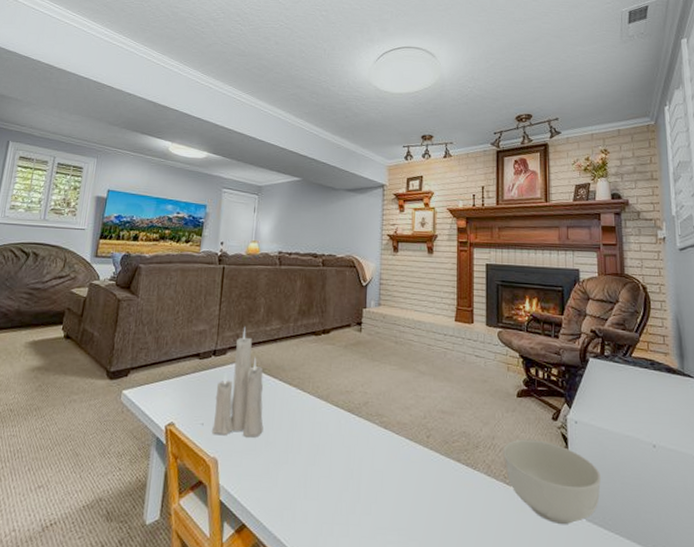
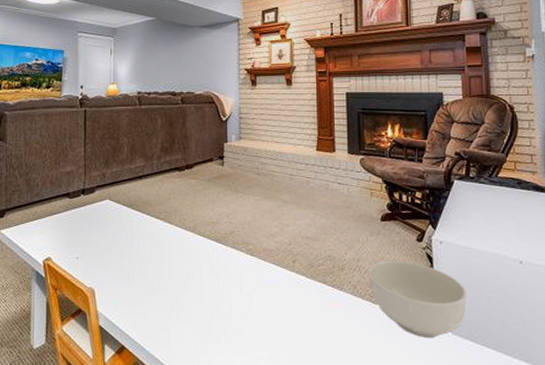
candle: present [212,326,264,437] -> none [87,166,135,268]

